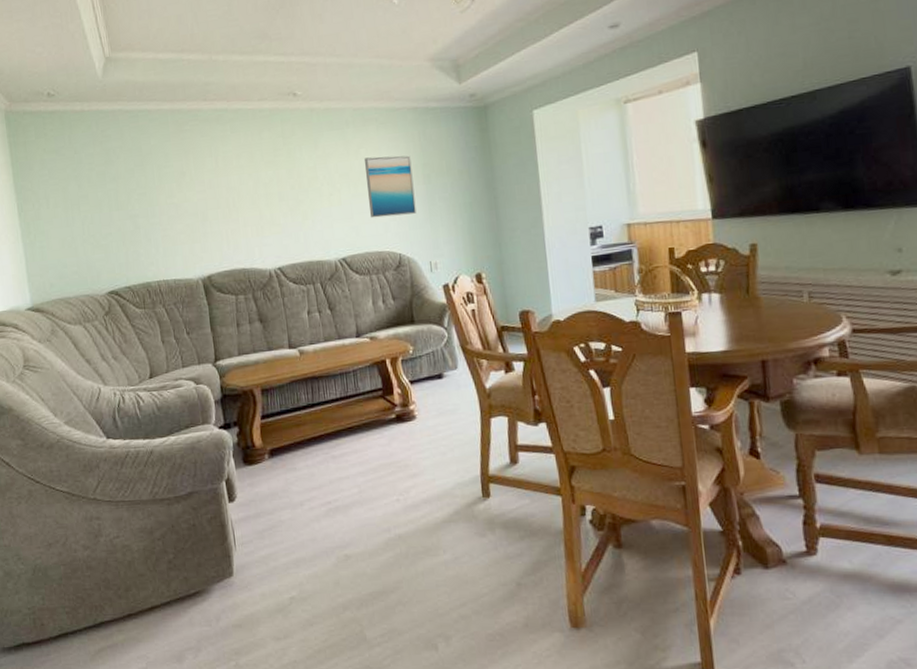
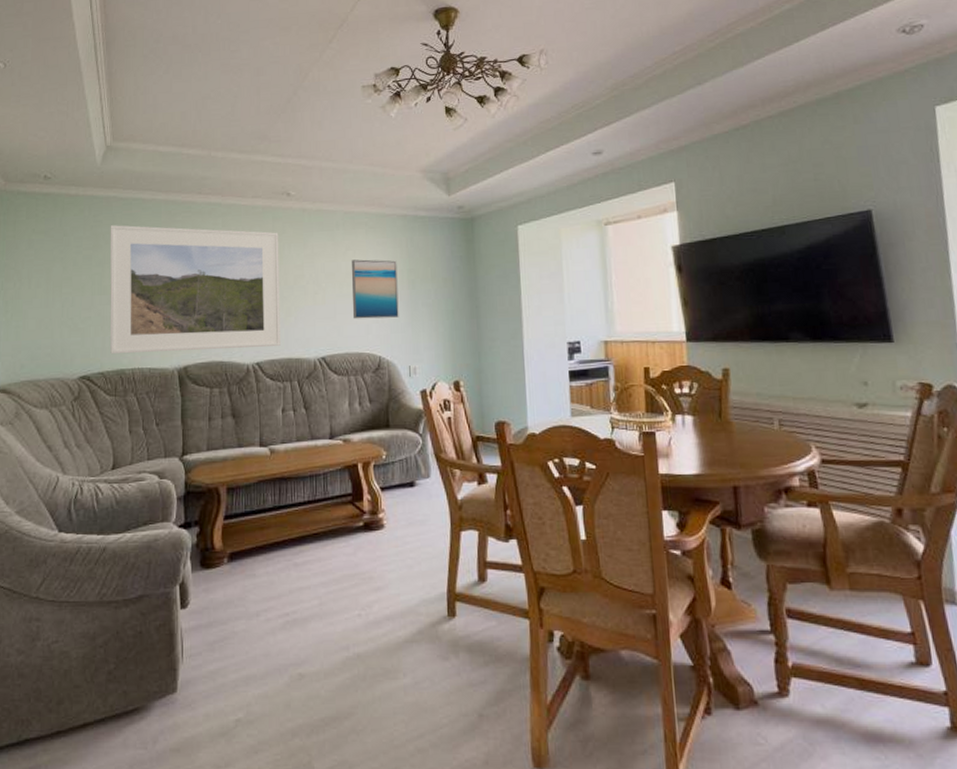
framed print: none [119,134,300,269] -> present [110,225,281,355]

